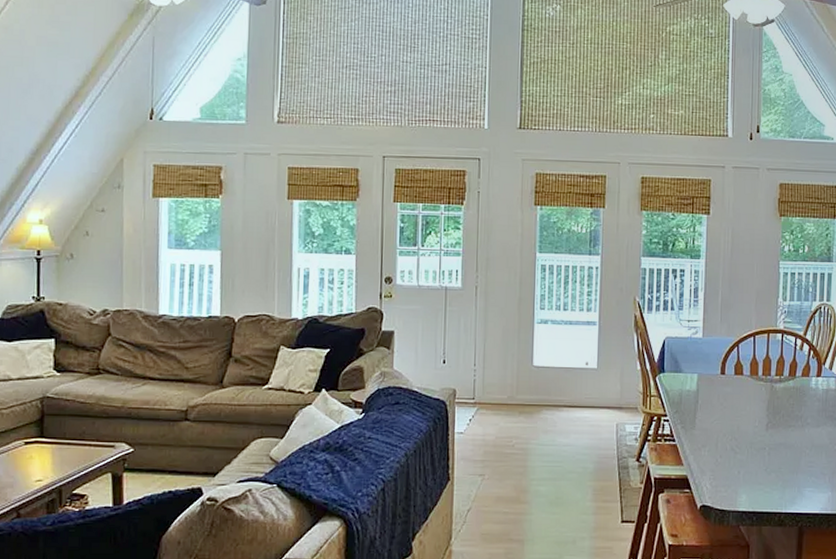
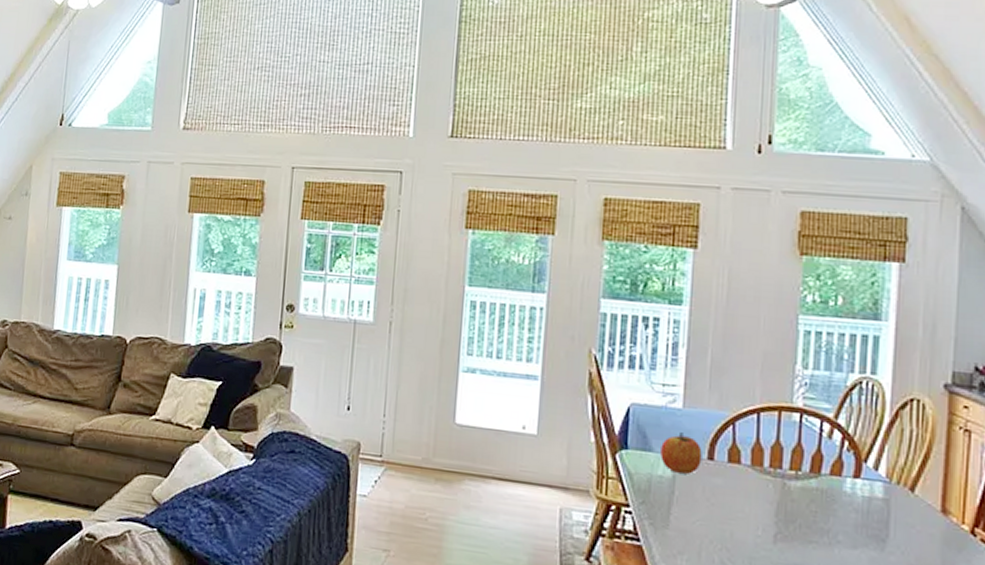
apple: none [688,356,717,387] -> present [660,432,702,474]

